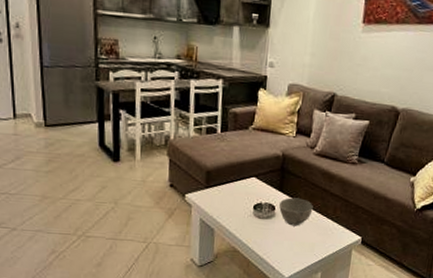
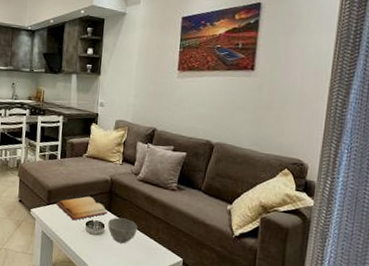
bible: none [216,175,279,204] -> present [56,196,108,221]

